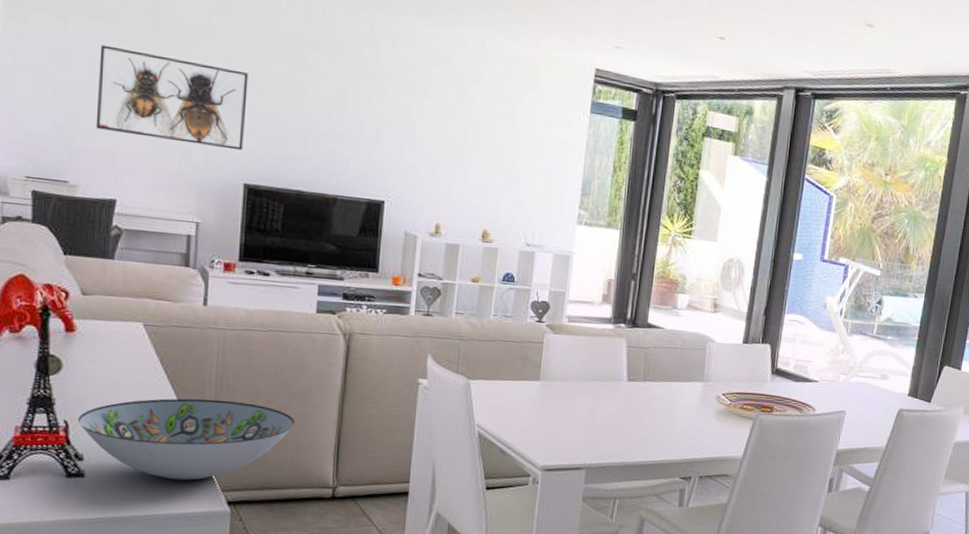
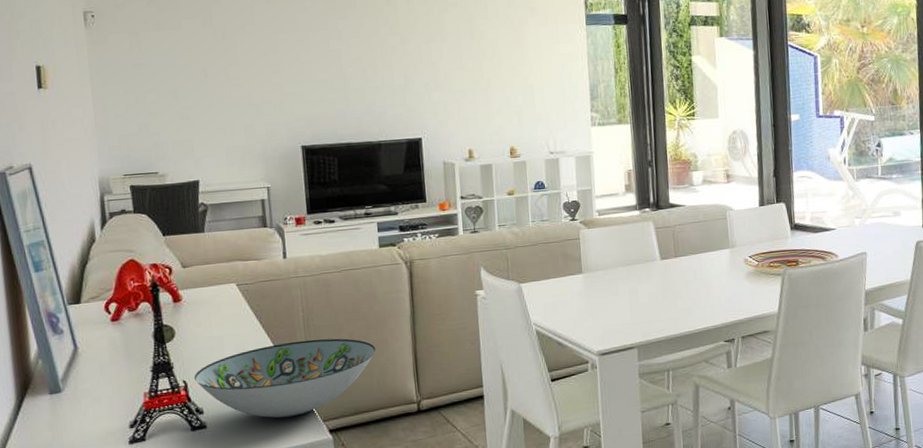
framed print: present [95,45,248,151] -> none [168,49,296,123]

